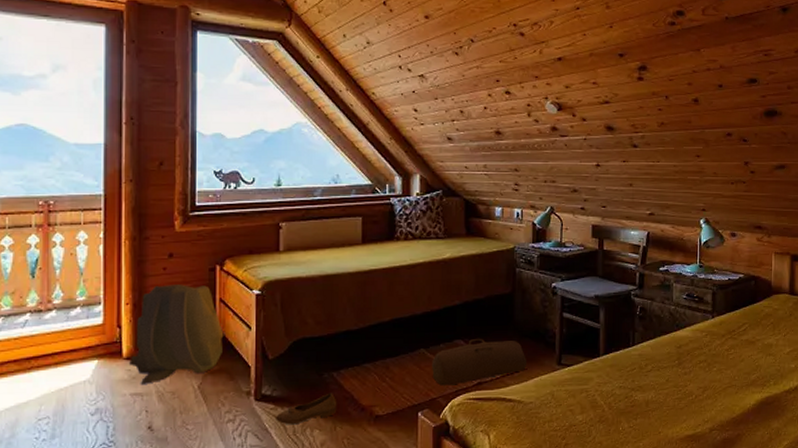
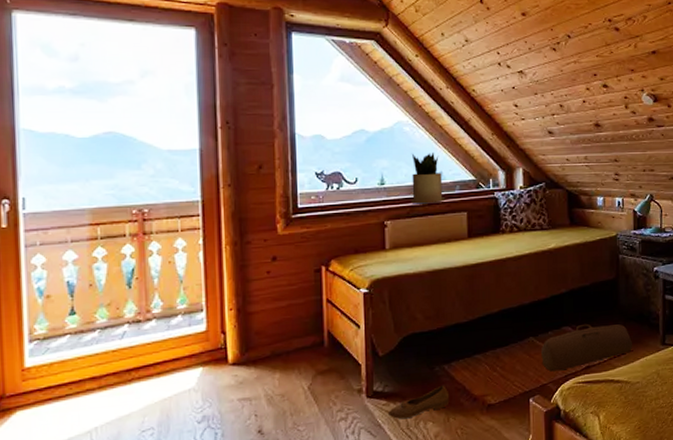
backpack: present [129,284,224,384] -> none [236,287,332,389]
planter: none [305,155,341,207] -> present [409,153,446,204]

